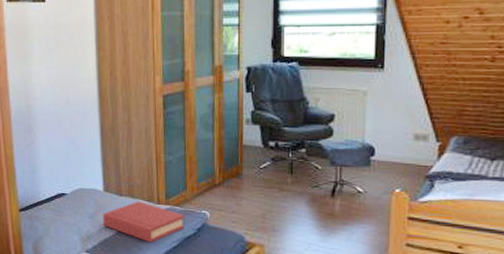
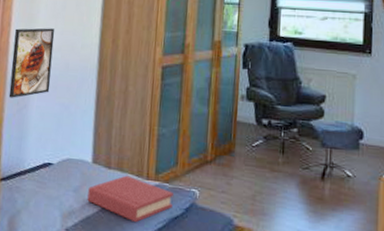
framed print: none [12,64,54,135] -> present [9,28,55,98]

